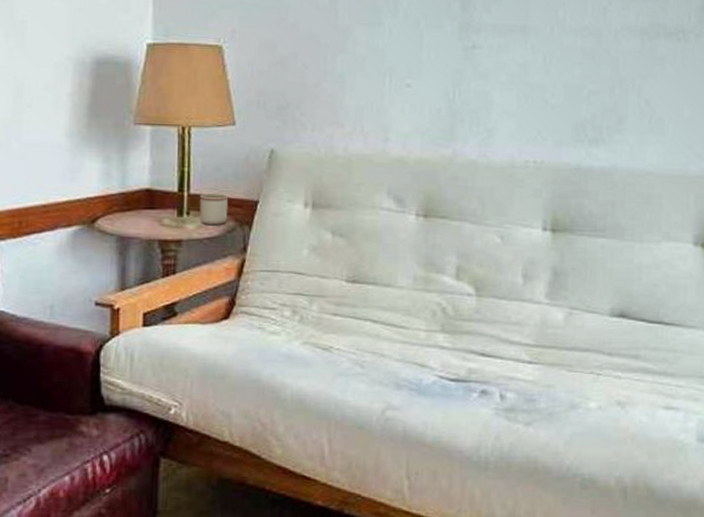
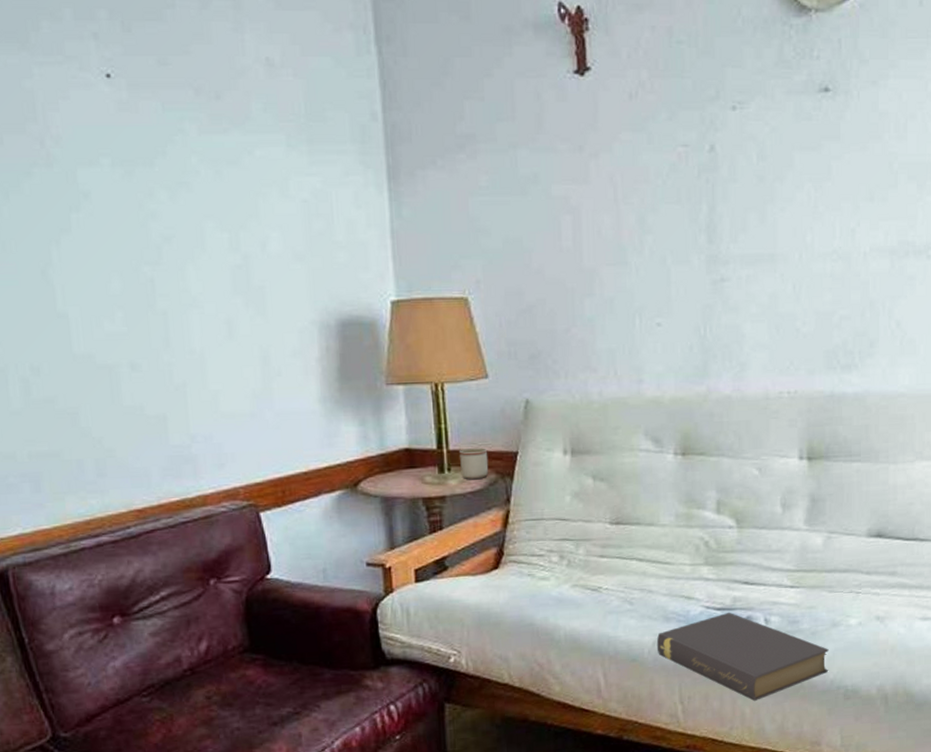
book: none [385,384,566,484] -> present [656,612,829,702]

